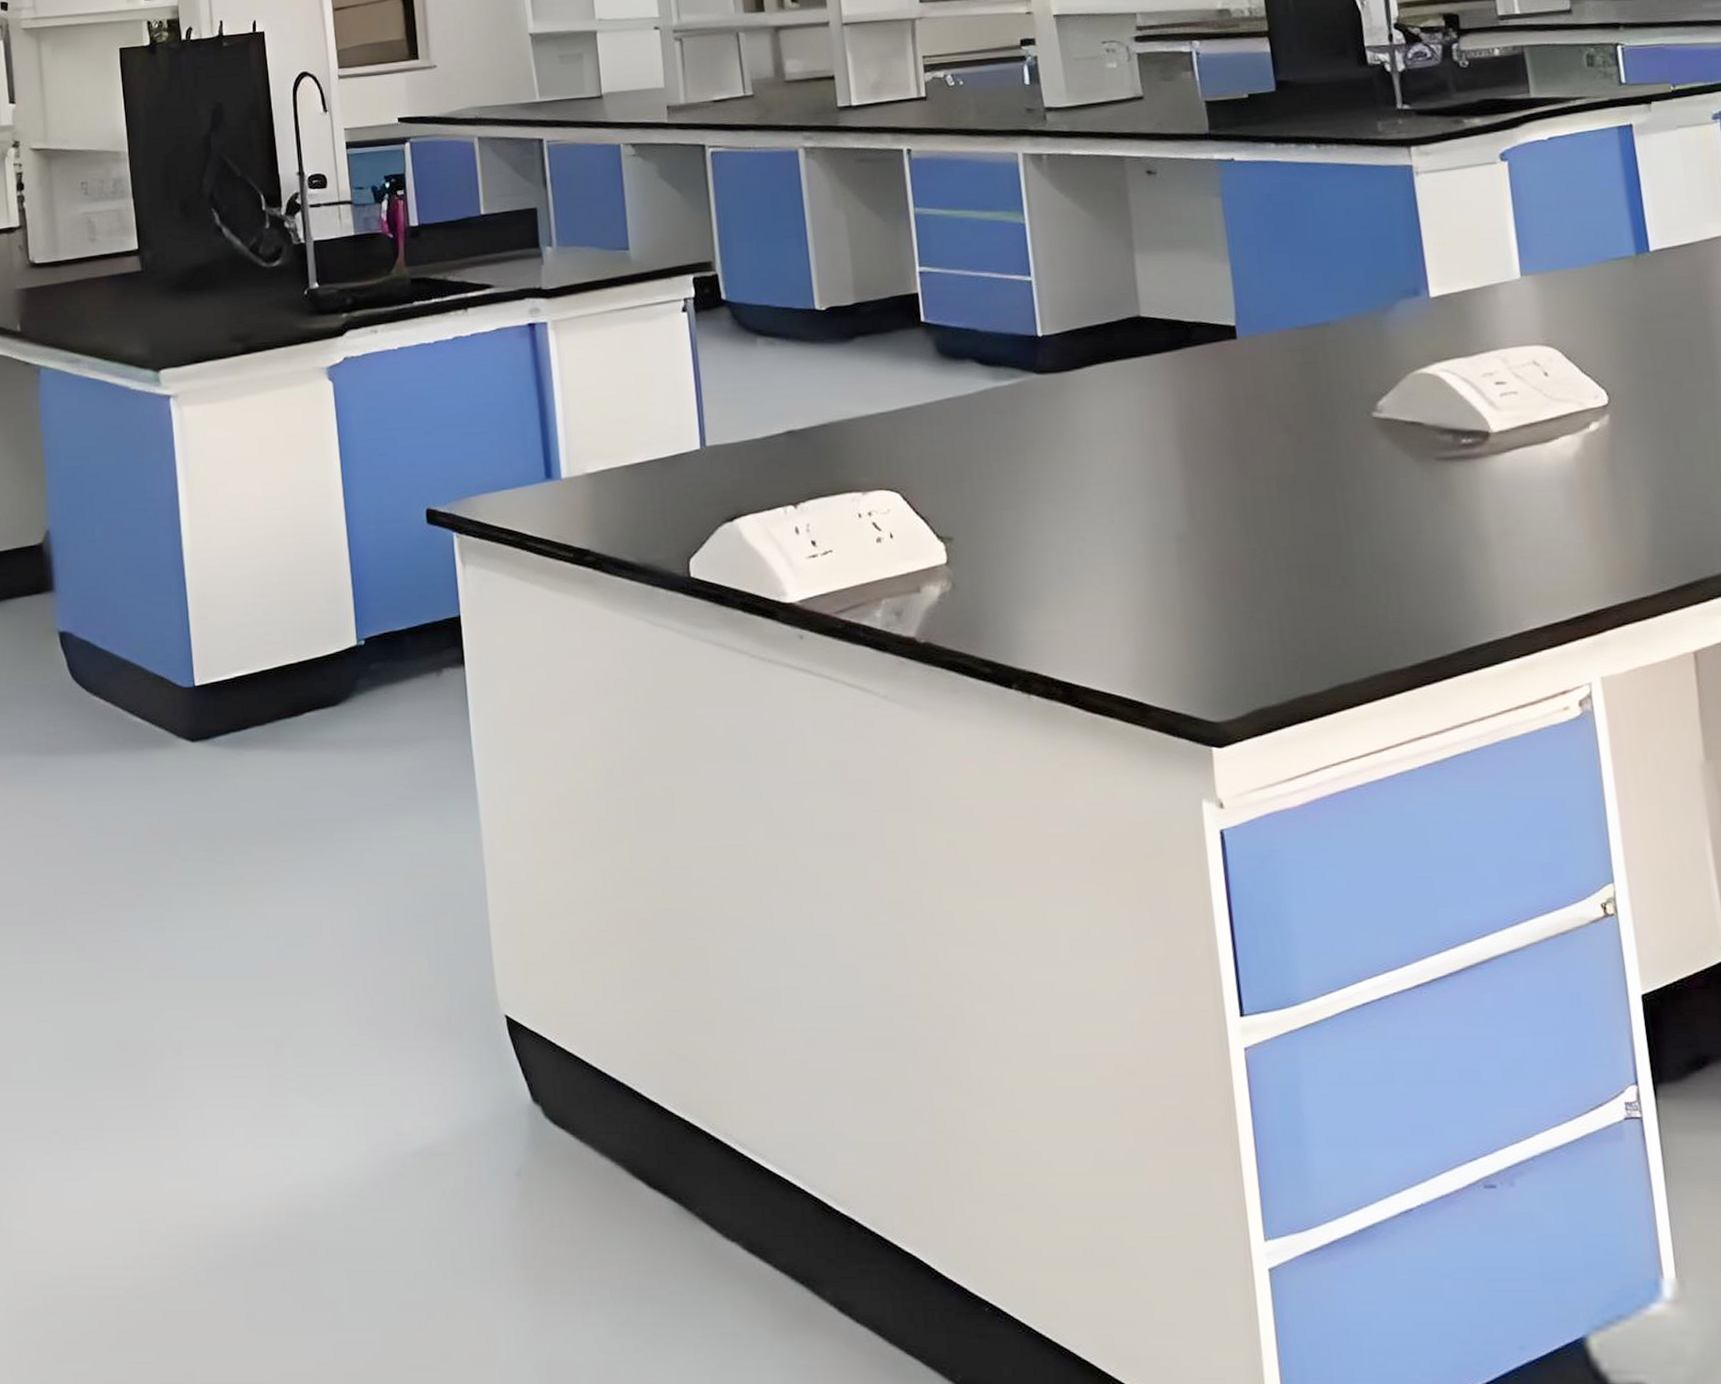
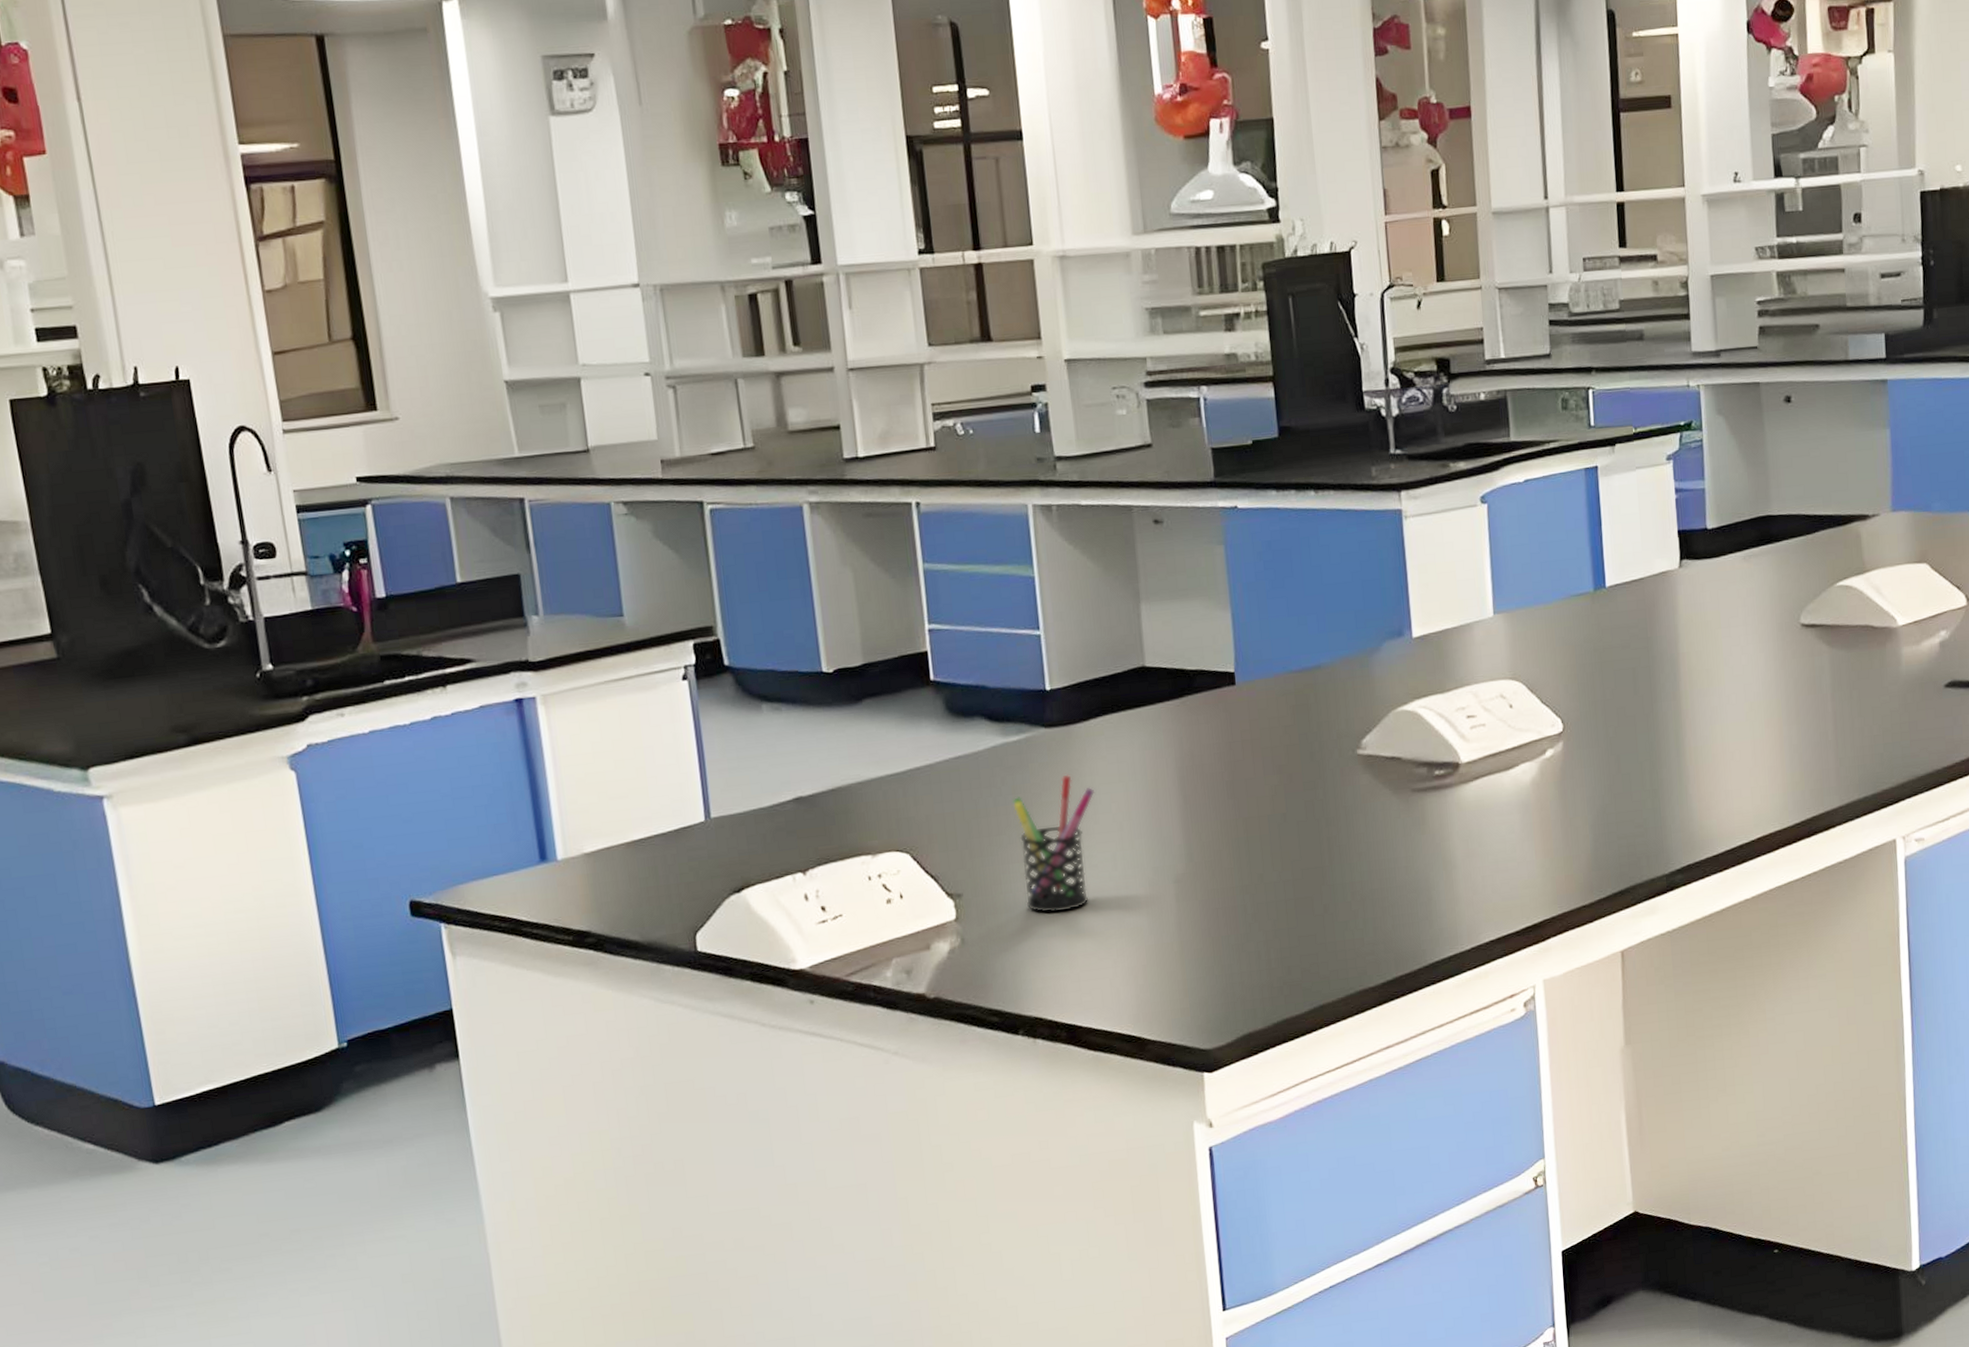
pen holder: none [1004,422,1090,564] -> present [1012,774,1095,913]

